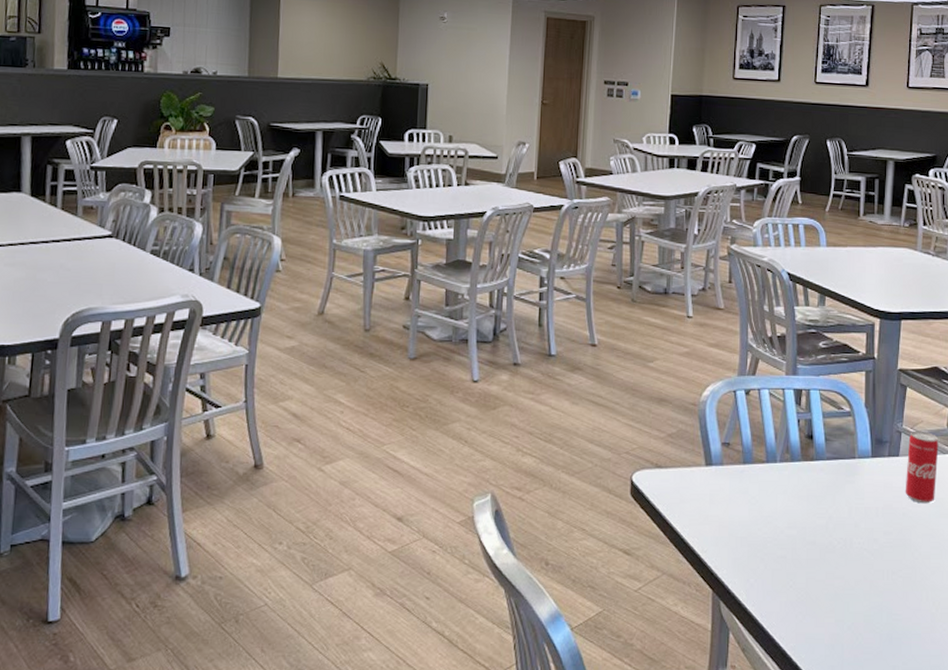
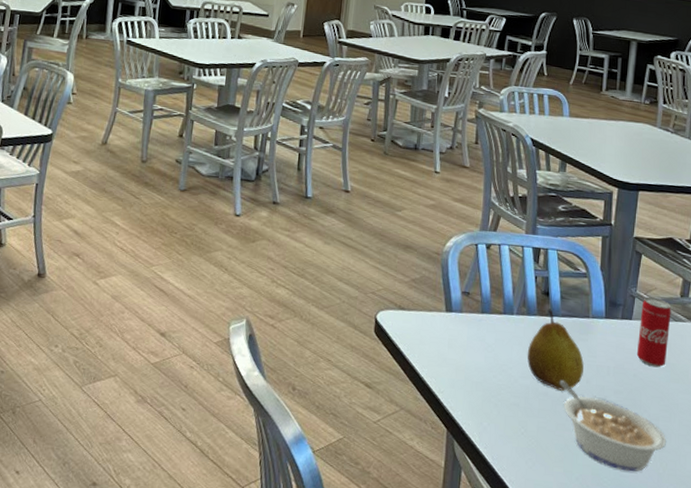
fruit: none [792,452,851,538] -> present [527,309,584,391]
legume: none [827,527,939,615] -> present [559,381,667,472]

